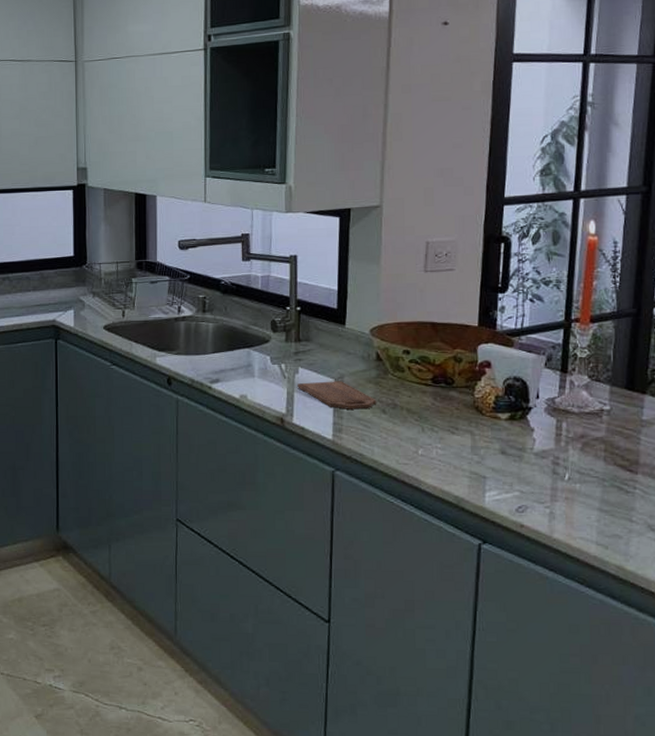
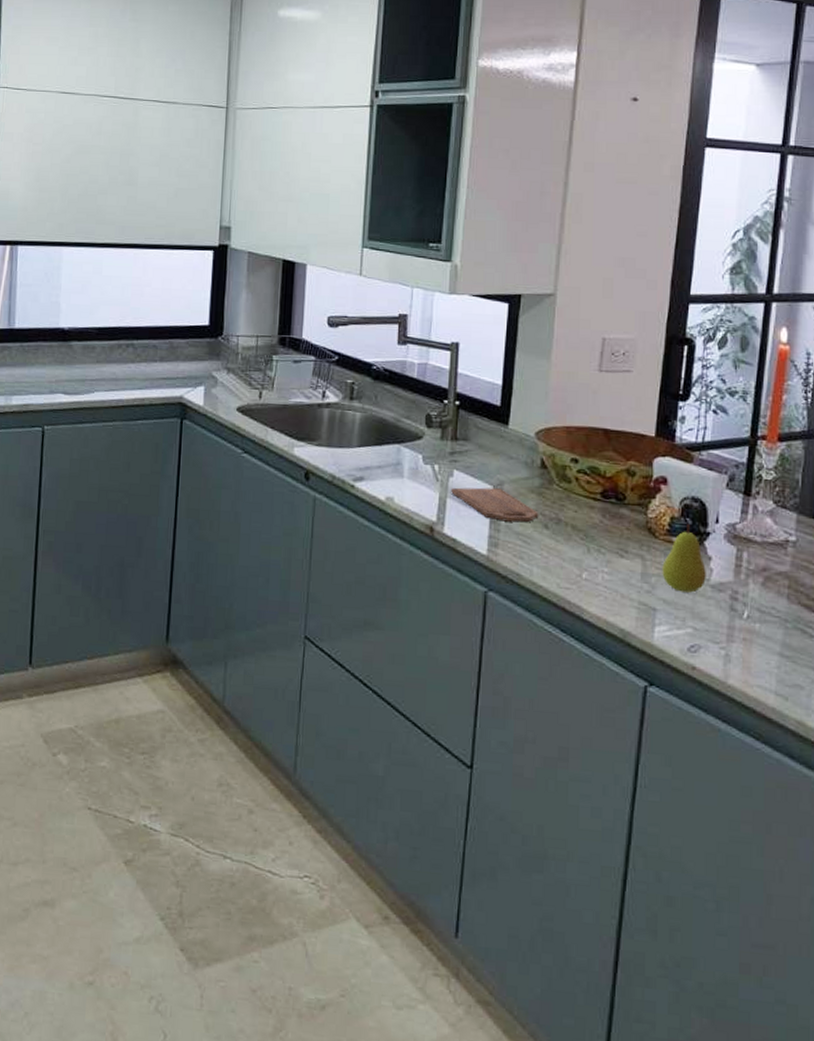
fruit: none [490,401,530,461] -> present [662,524,706,593]

